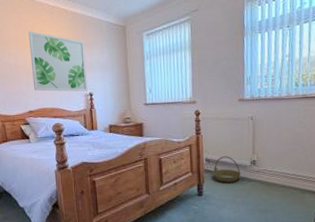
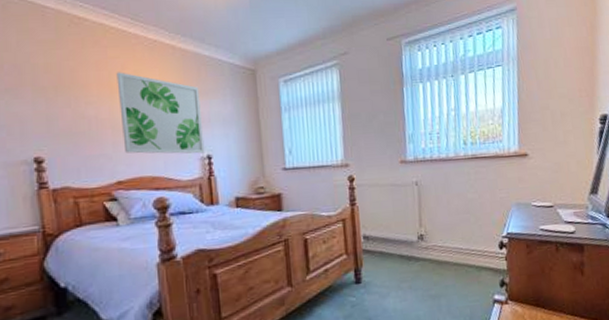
basket: present [213,156,241,183] -> none [373,231,407,265]

